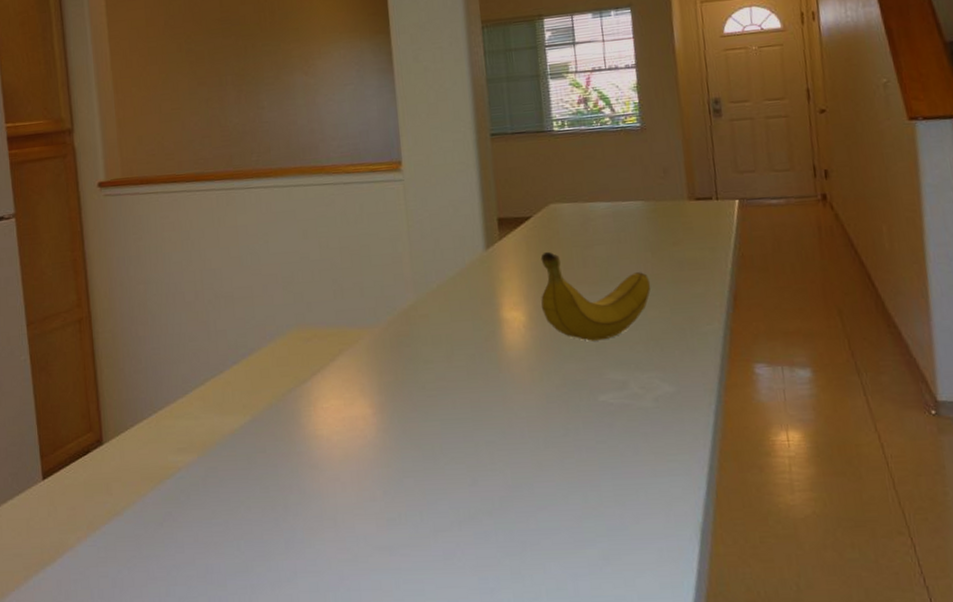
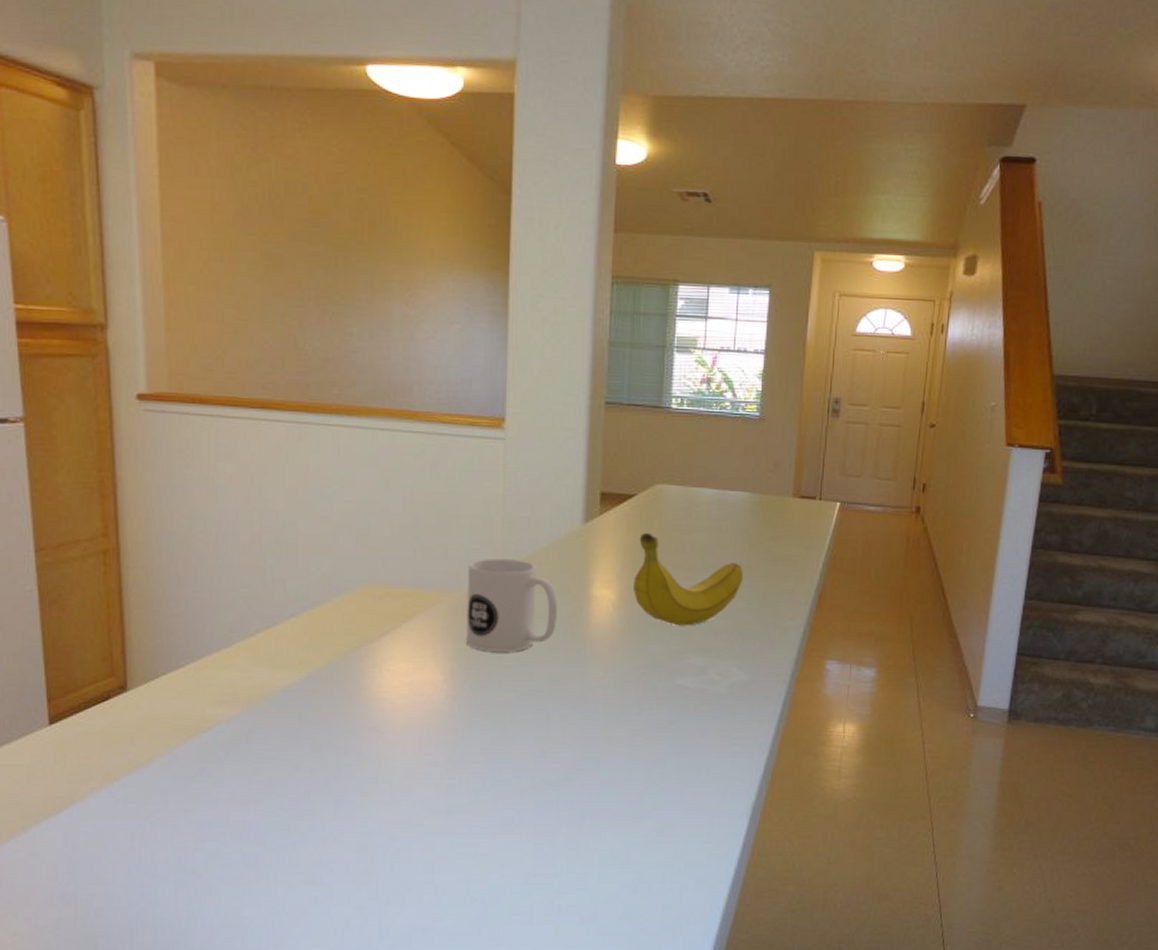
mug: none [383,290,472,383] -> present [467,558,557,652]

